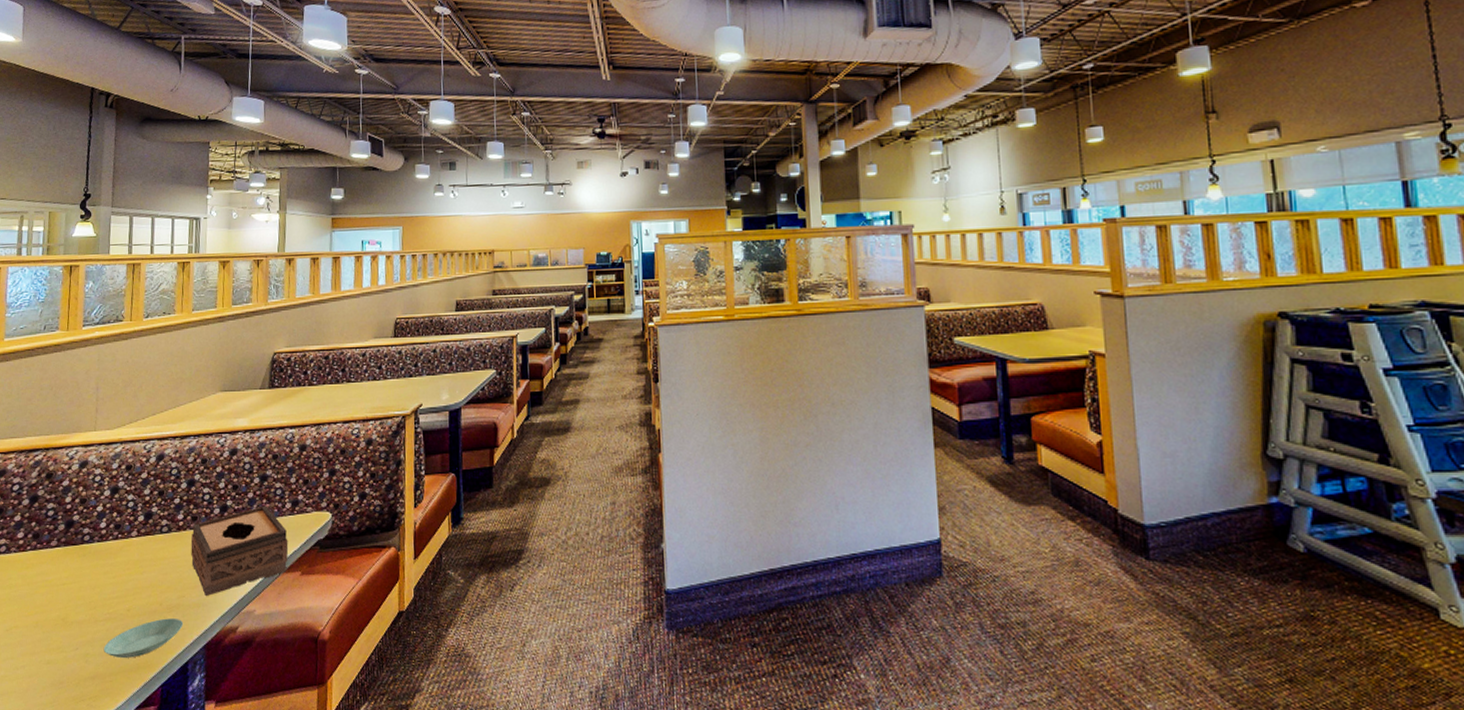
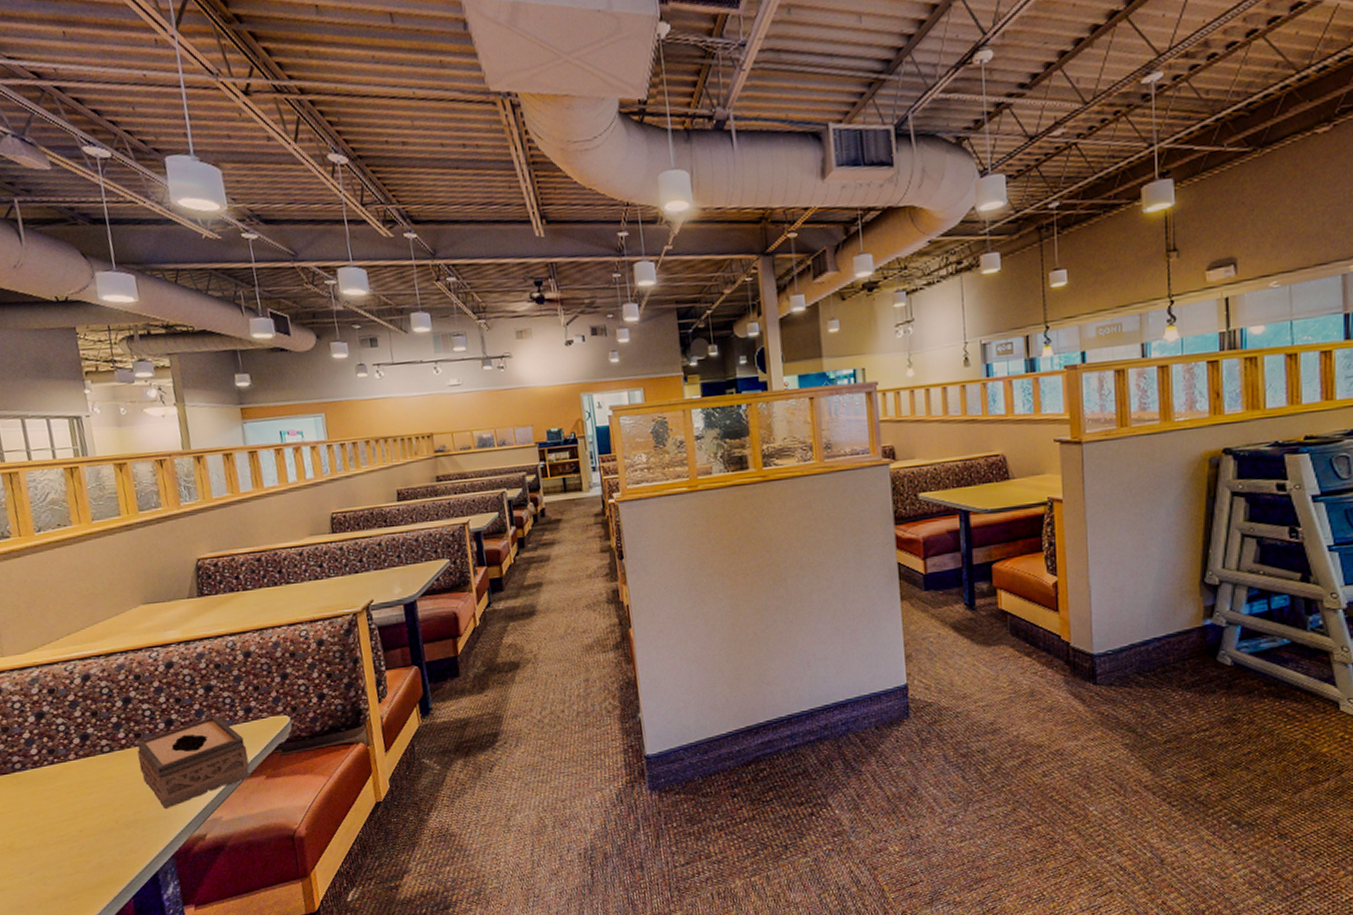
saucer: present [103,618,184,659] -> none [60,833,146,877]

